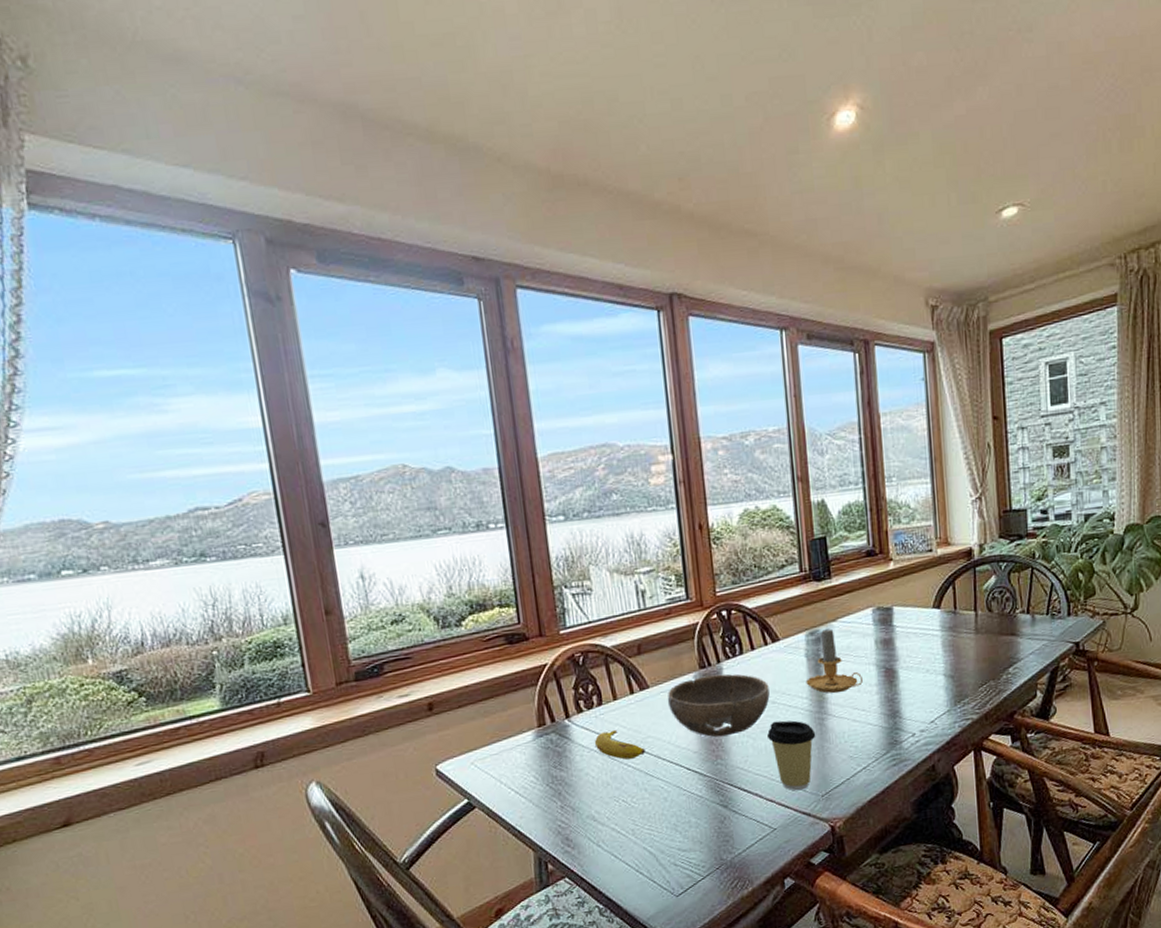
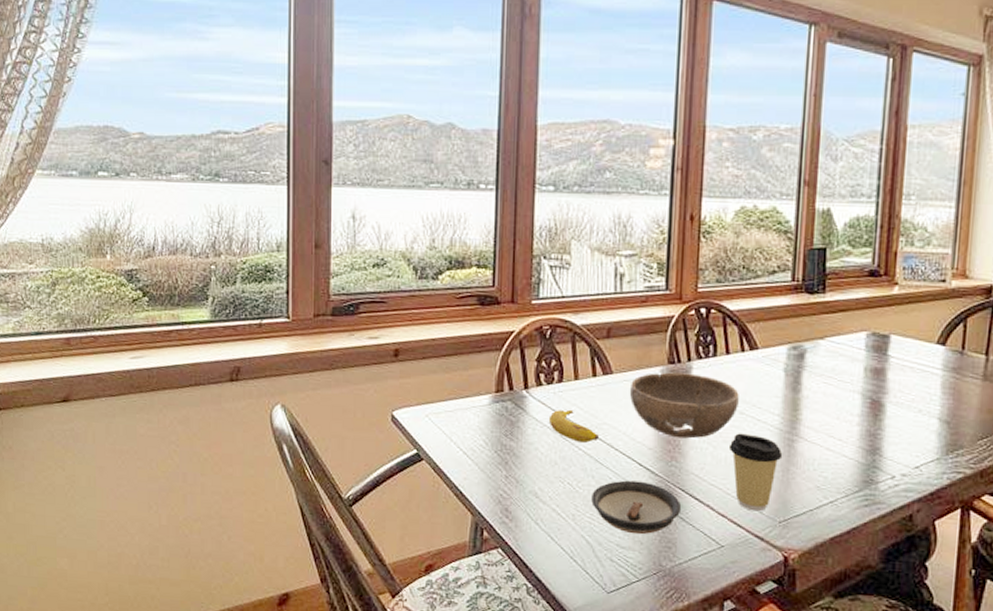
saucer: none [647,784,733,836] -> present [591,480,682,535]
candle: present [805,628,863,694] -> none [780,344,844,417]

